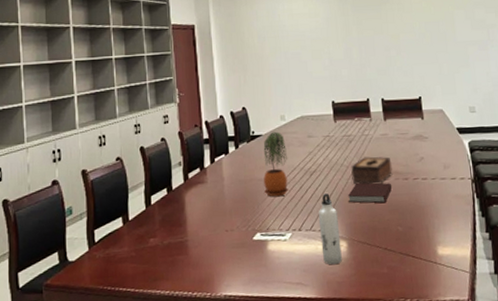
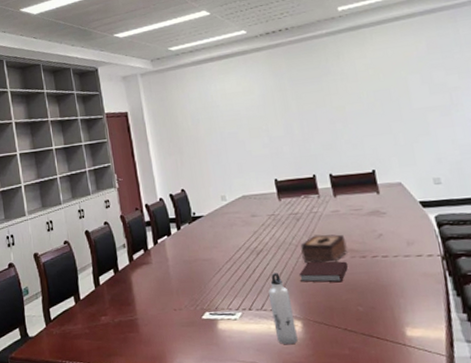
potted plant: present [263,131,289,197] -> none [205,212,236,277]

